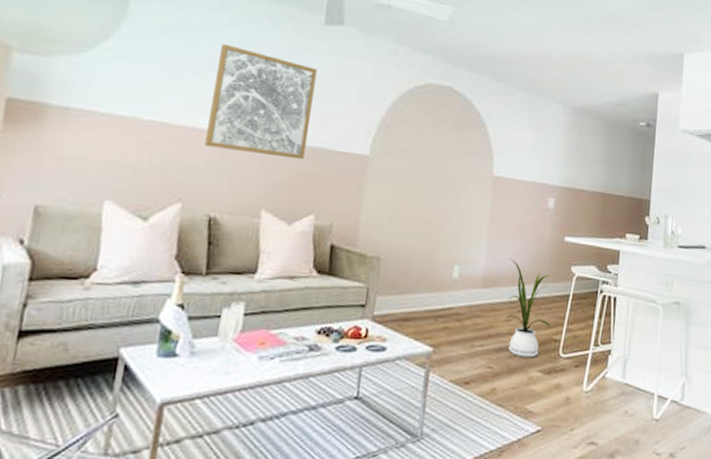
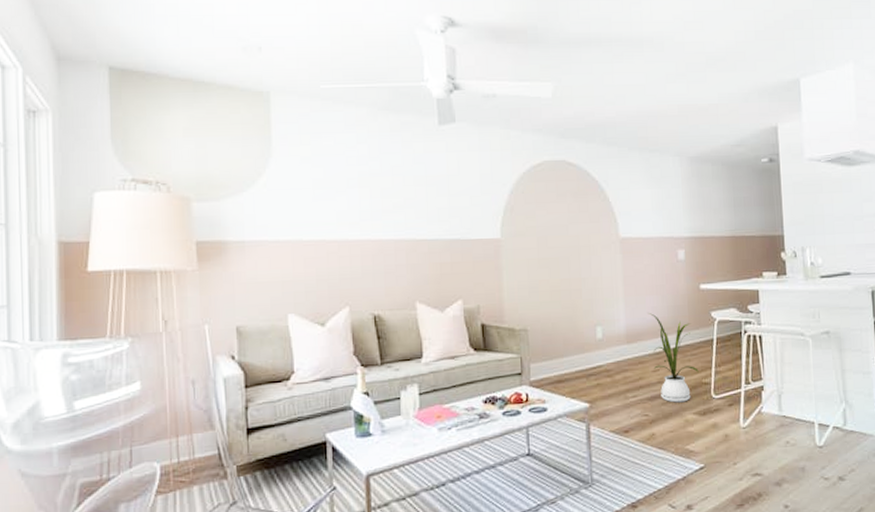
wall art: present [205,43,317,160] -> none [354,161,443,255]

